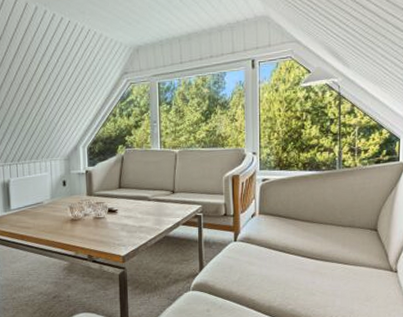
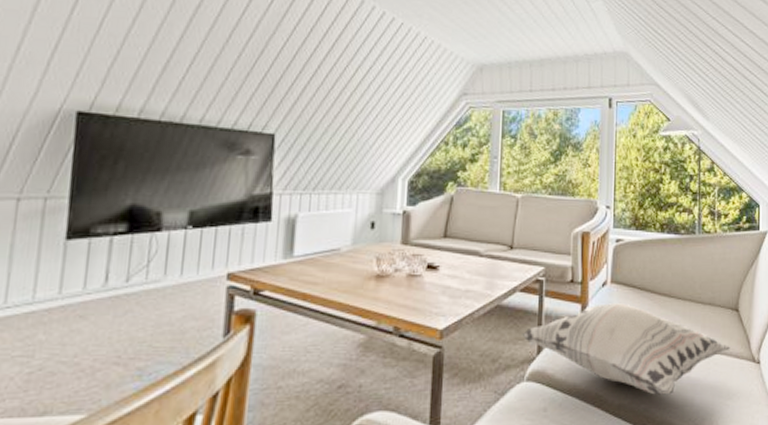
decorative pillow: none [186,229,369,299] -> present [522,302,730,395]

